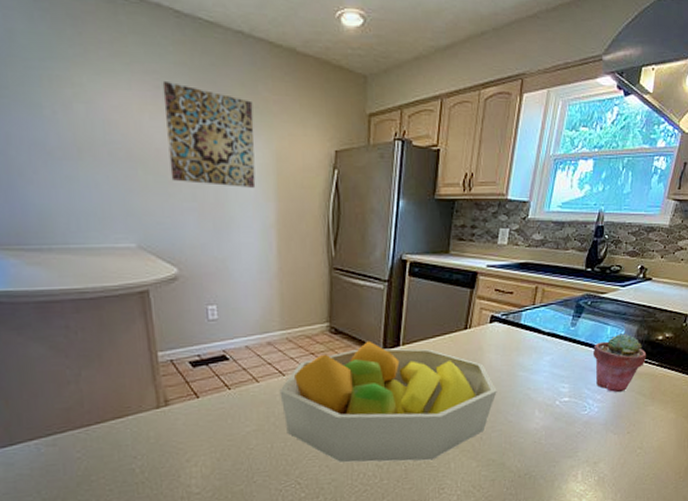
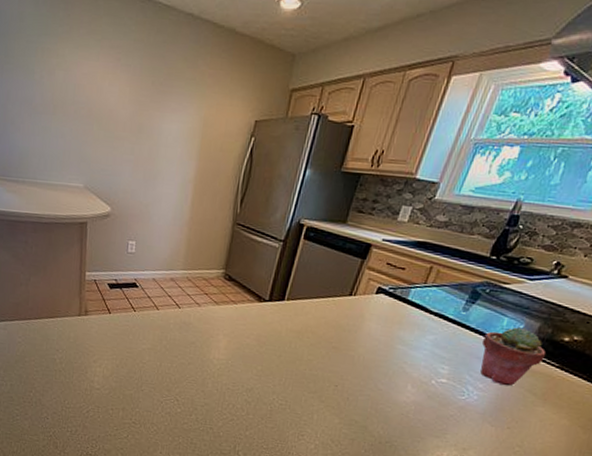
wall art: present [162,82,256,188] -> none [117,55,191,147]
fruit bowl: present [279,340,497,463] -> none [173,291,372,408]

